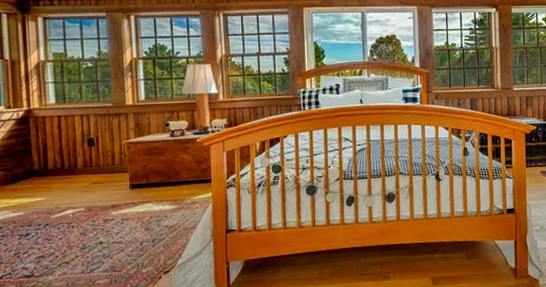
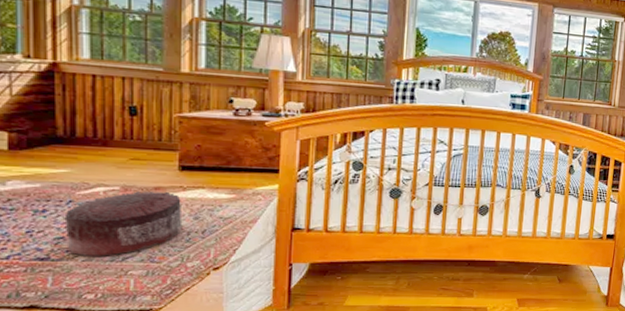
pouf: none [43,209,137,271] -> present [64,190,183,256]

